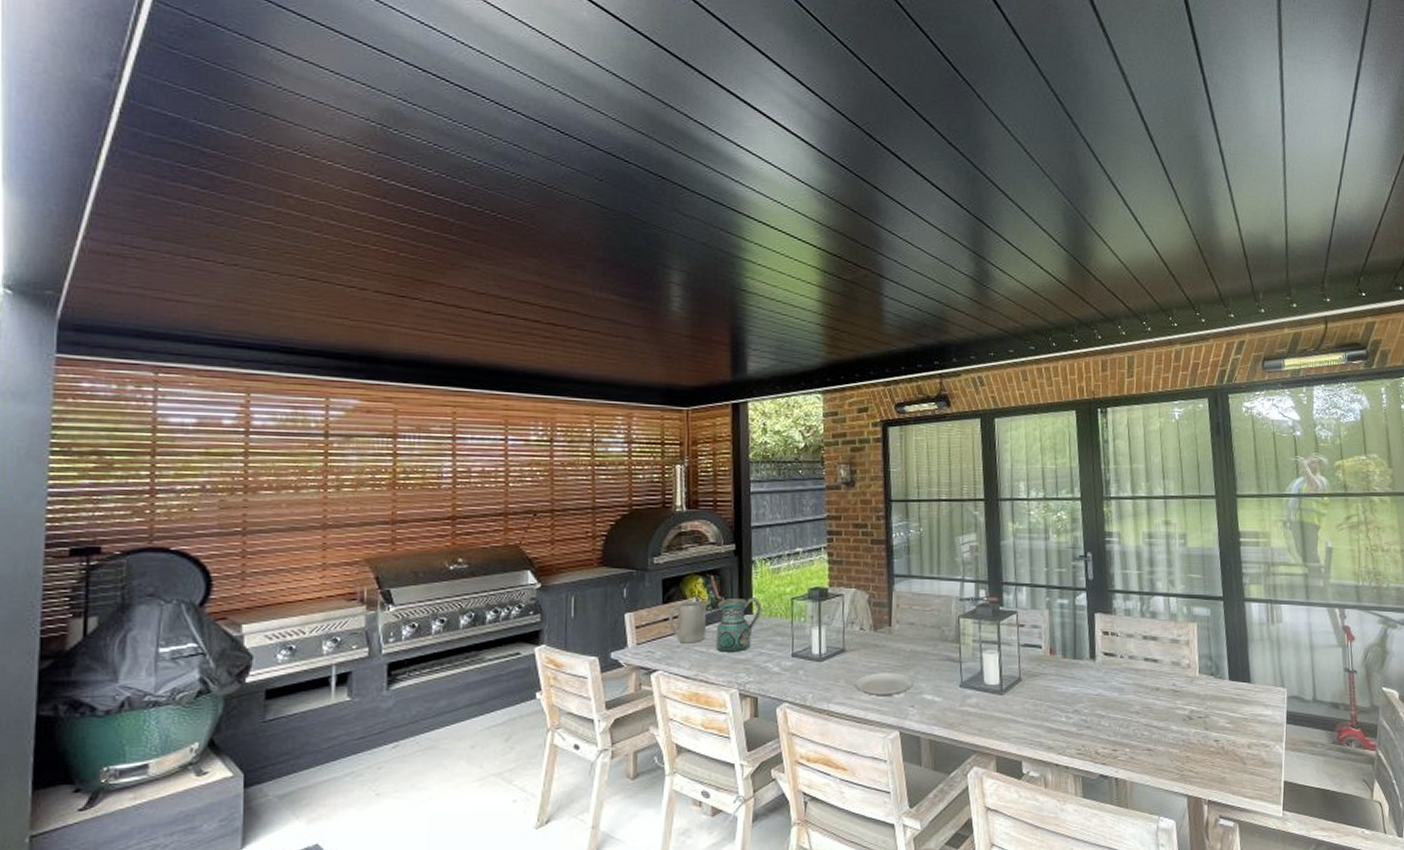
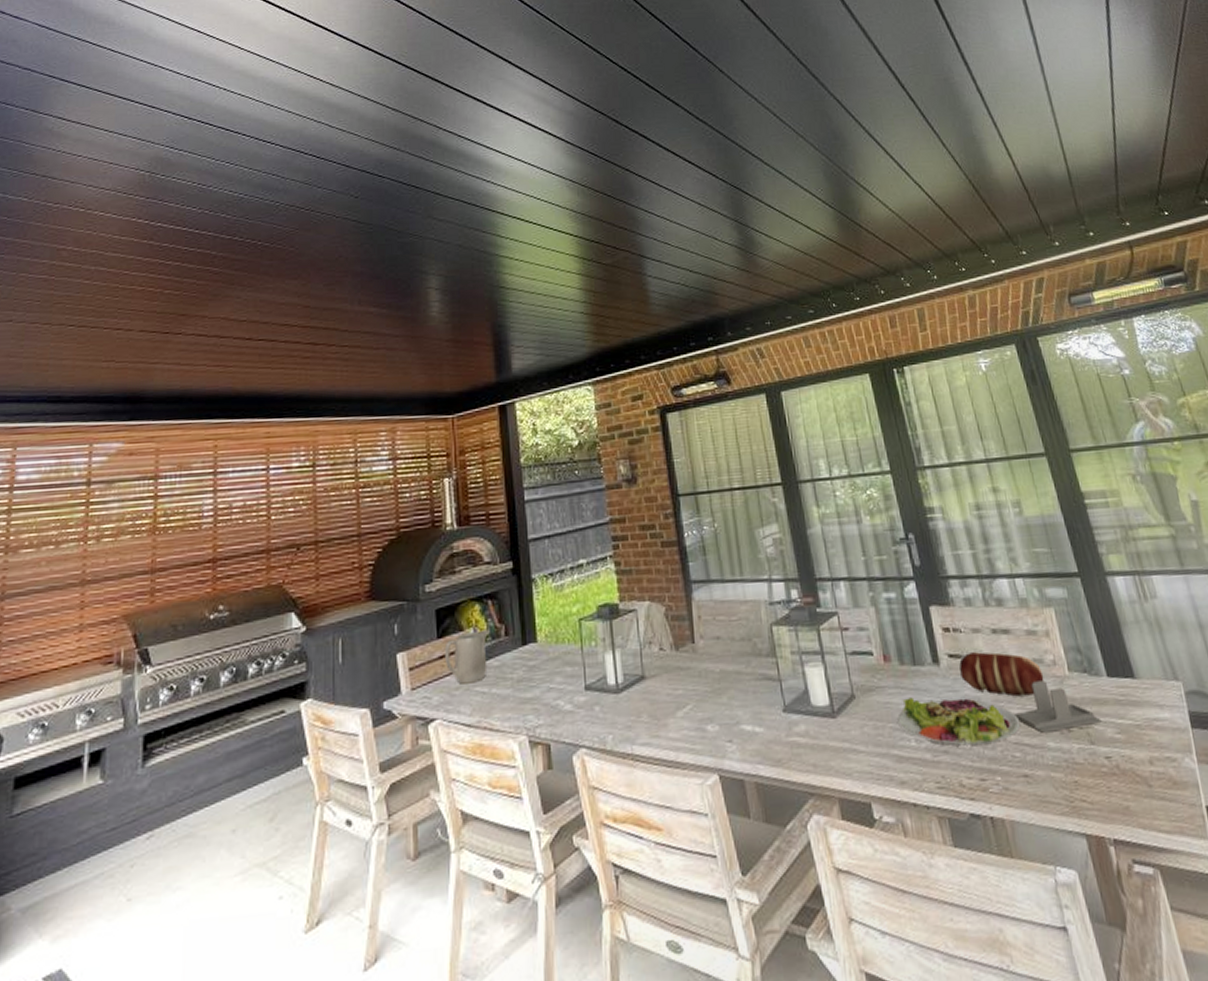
ceramic pitcher: present [715,597,761,652] -> none [497,622,546,691]
plate: present [854,673,914,696] -> none [659,700,729,731]
salad plate: none [1054,684,1153,725] -> present [897,697,1021,746]
bread loaf: none [1111,653,1178,690] -> present [959,652,1044,697]
napkin holder: none [1149,679,1217,719] -> present [1015,680,1102,733]

